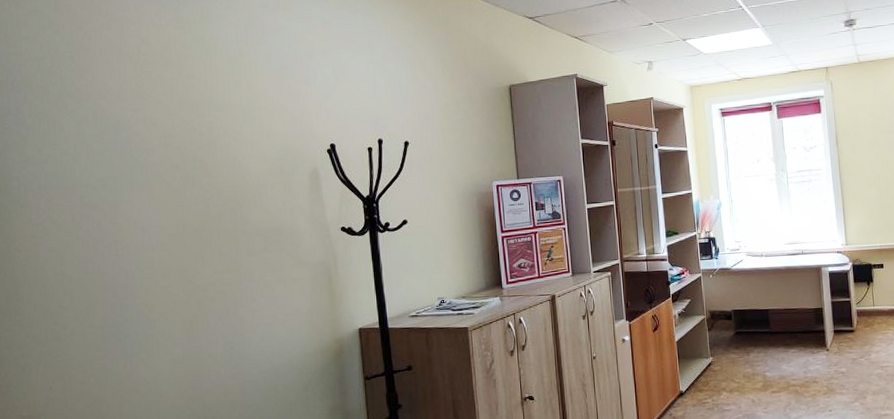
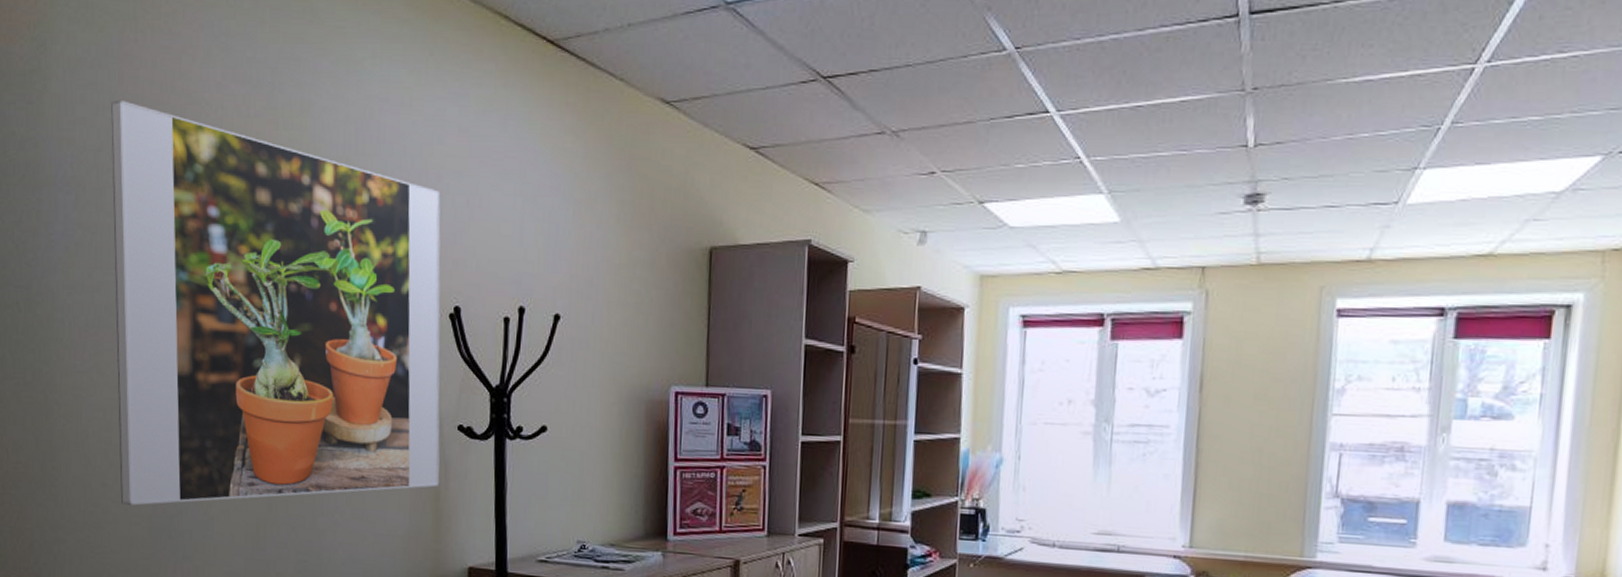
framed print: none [50,21,331,320] -> present [111,99,441,506]

